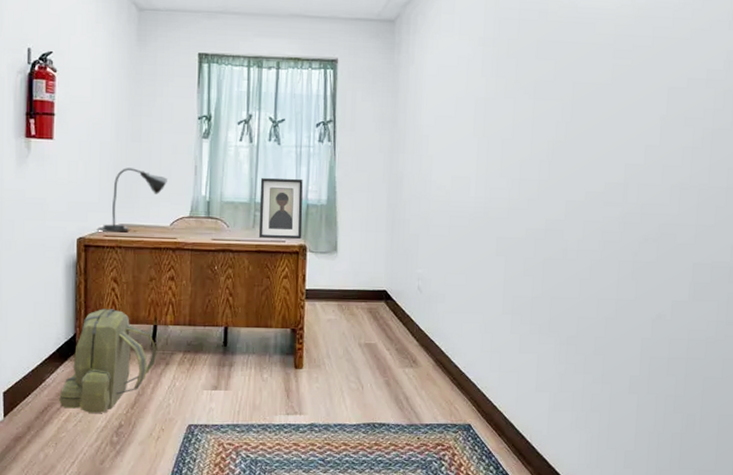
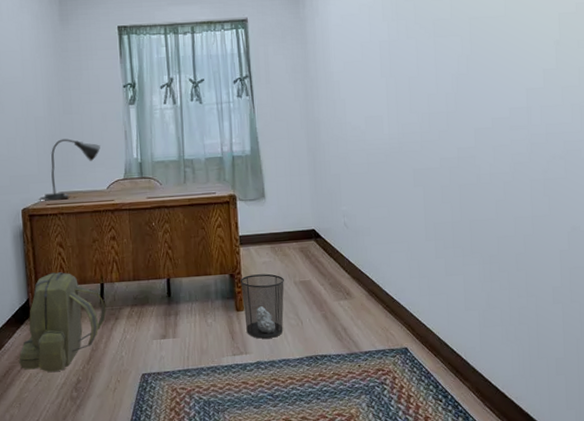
picture frame: present [258,177,303,240] -> none [186,133,231,193]
waste bin: none [302,331,350,400] -> present [240,273,285,339]

